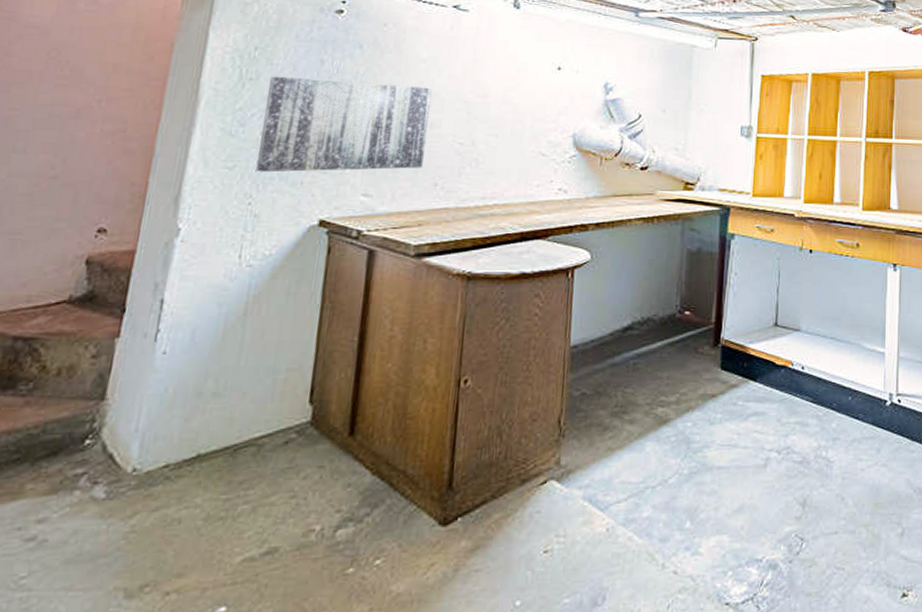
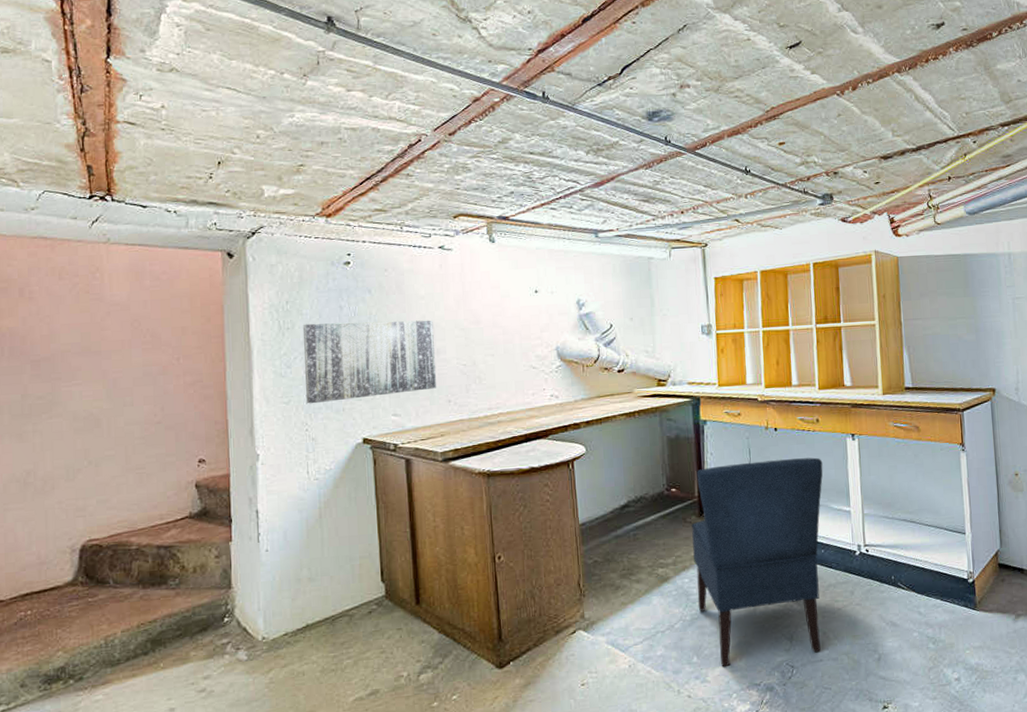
chair: none [699,287,859,536] -> present [690,457,823,667]

